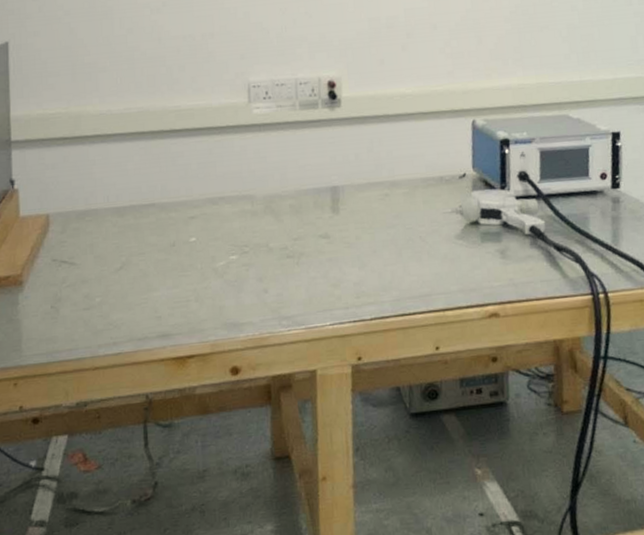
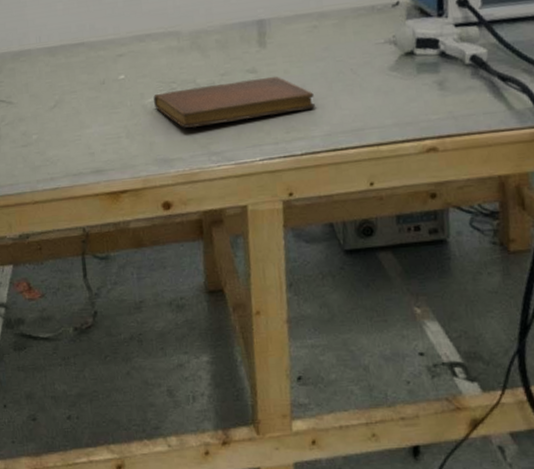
notebook: none [225,242,385,292] -> present [154,76,315,128]

